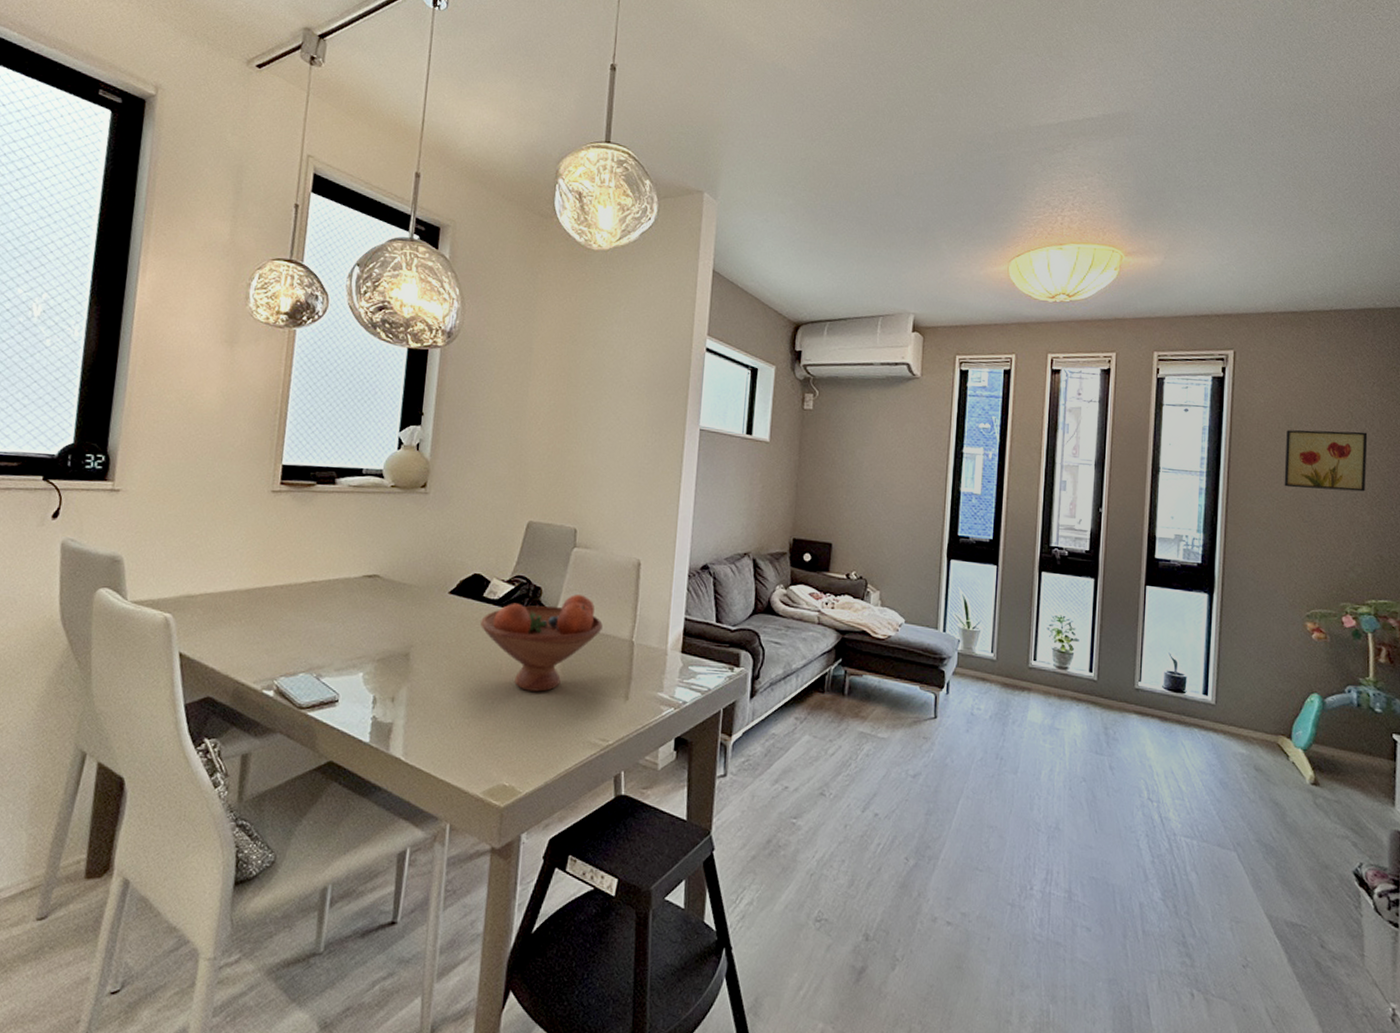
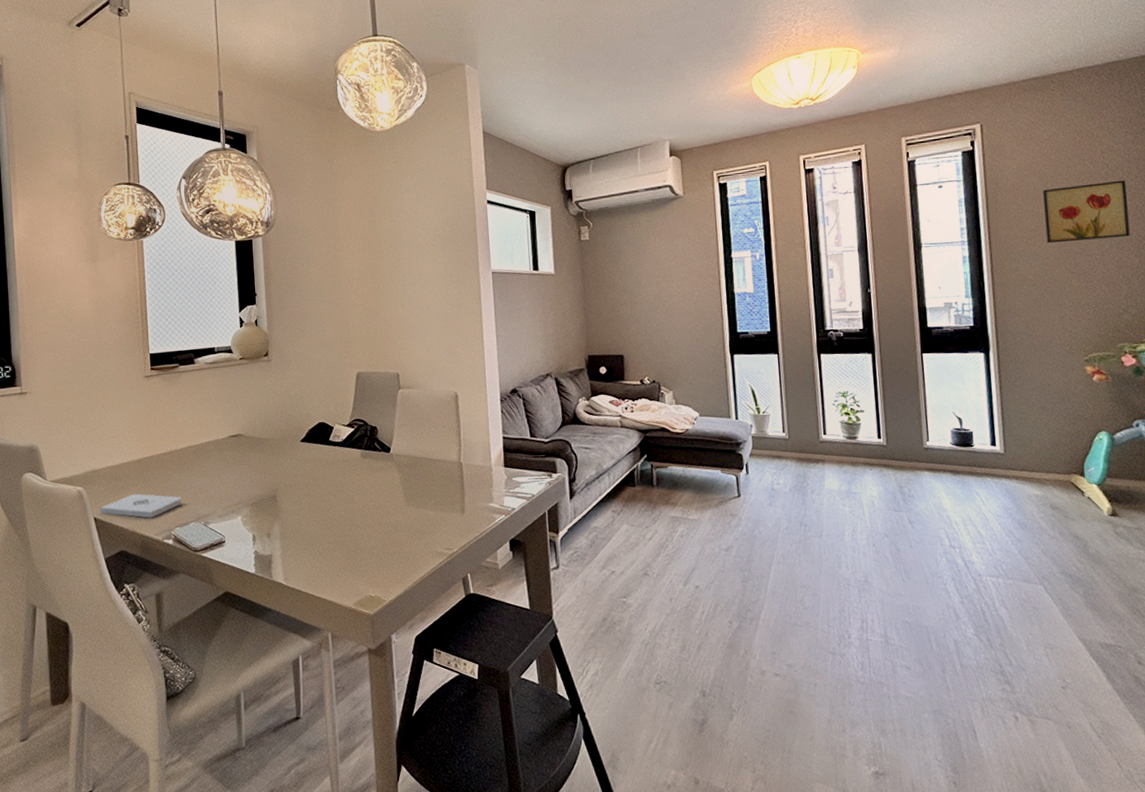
notepad: none [187,629,294,662] -> present [99,493,182,518]
fruit bowl: present [481,595,603,692] -> none [331,429,433,515]

